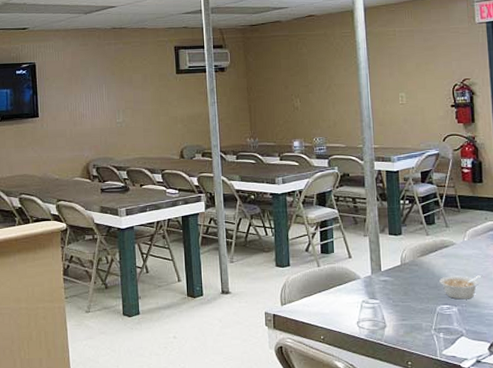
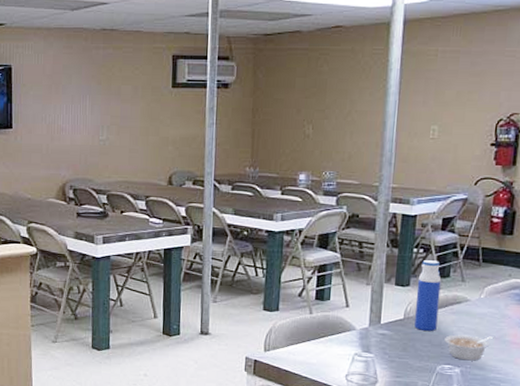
water bottle: none [408,210,431,275] -> present [414,260,442,331]

